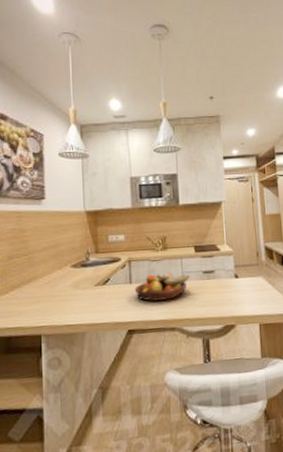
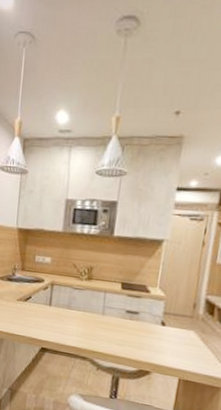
fruit bowl: present [134,273,190,301] -> none [52,301,111,330]

